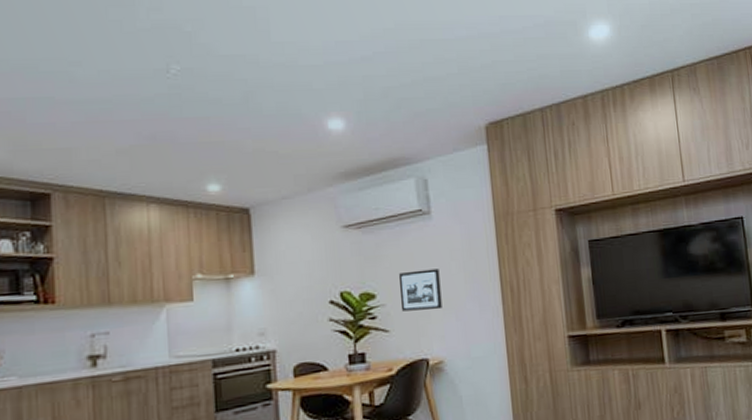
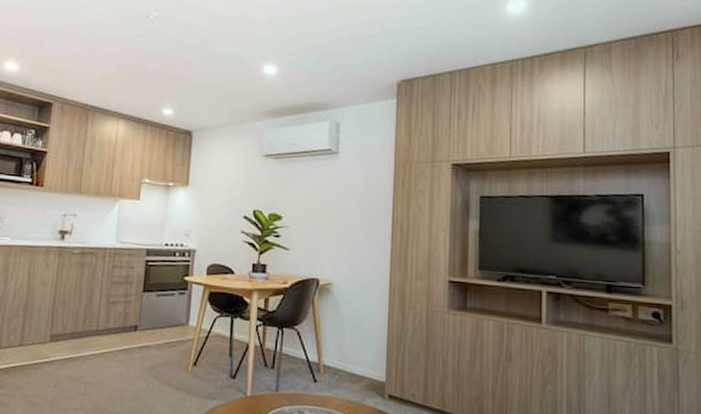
picture frame: present [399,268,442,312] -> none [301,200,339,238]

